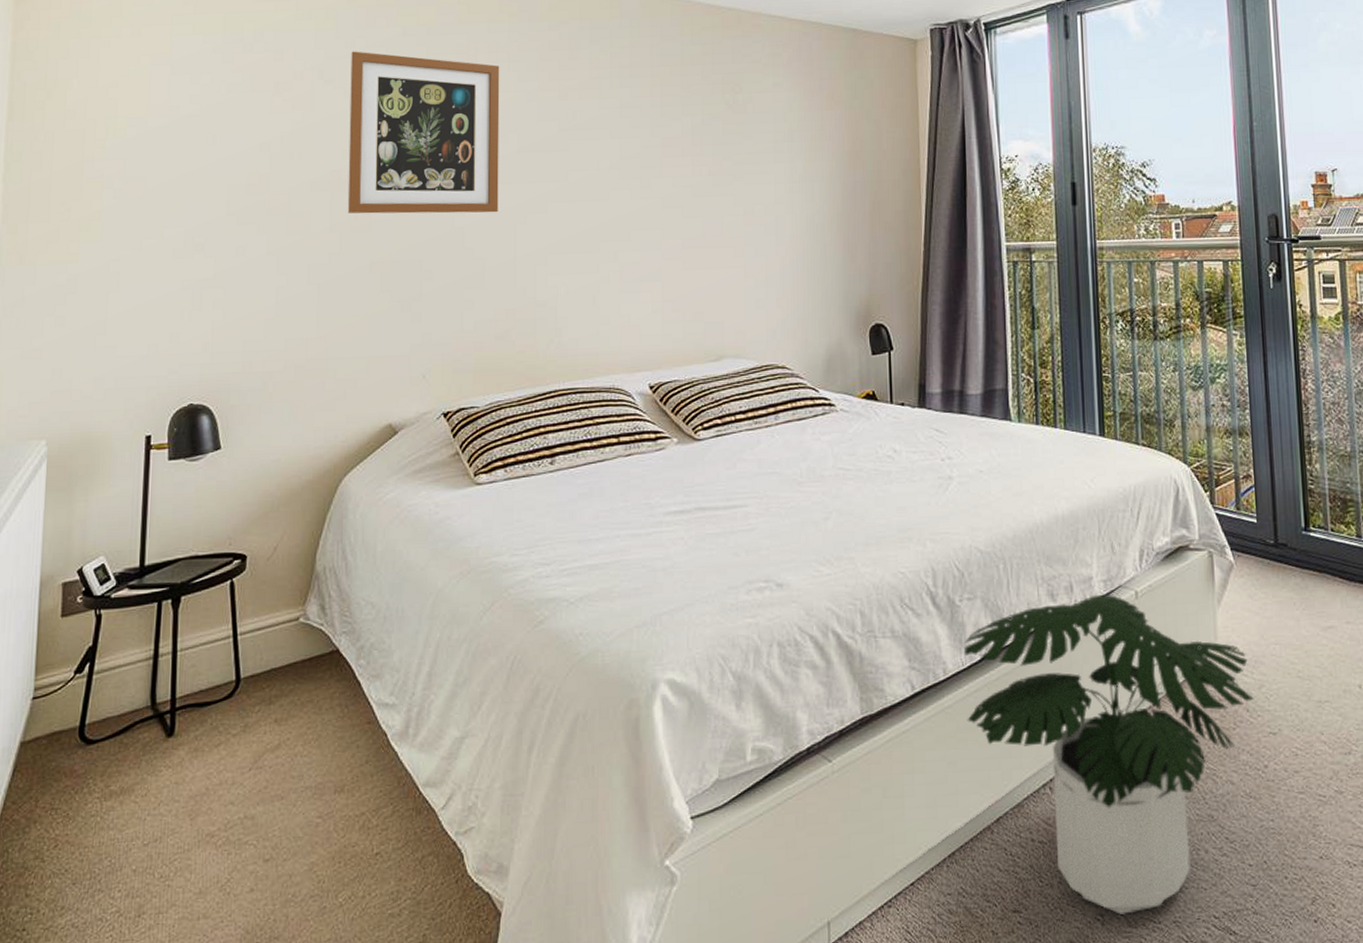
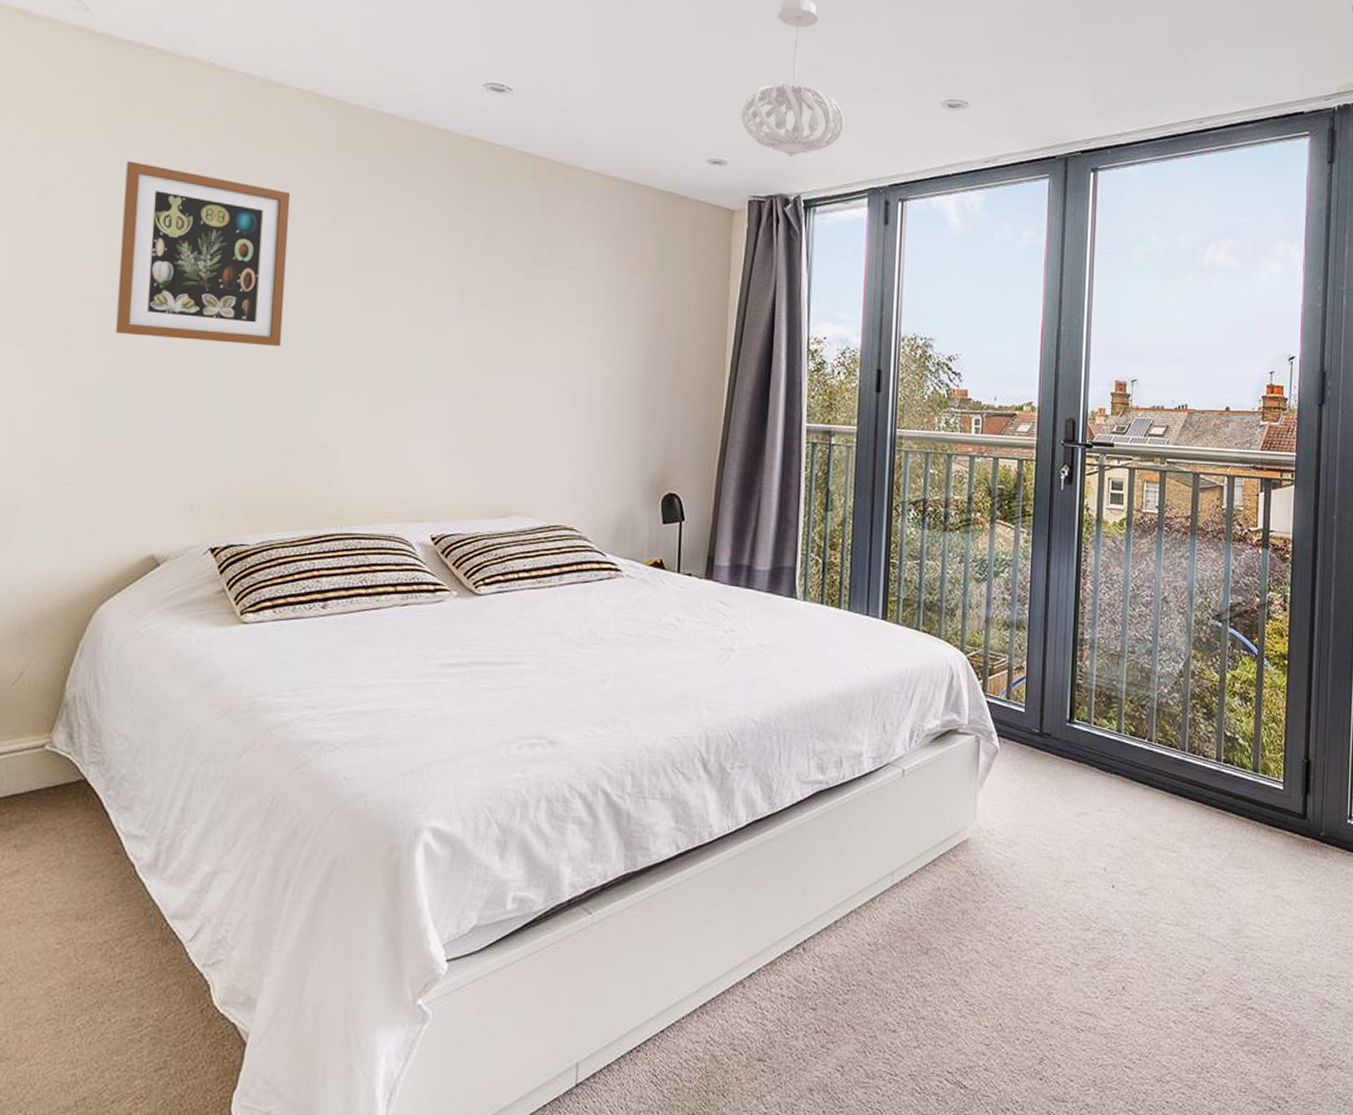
potted plant: present [964,594,1254,915] -> none [728,770,1005,1067]

